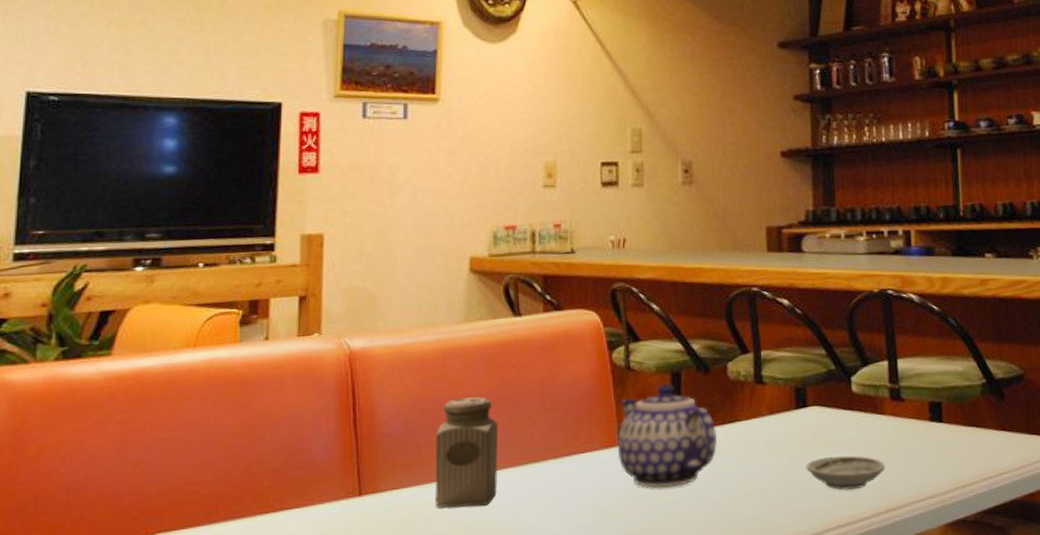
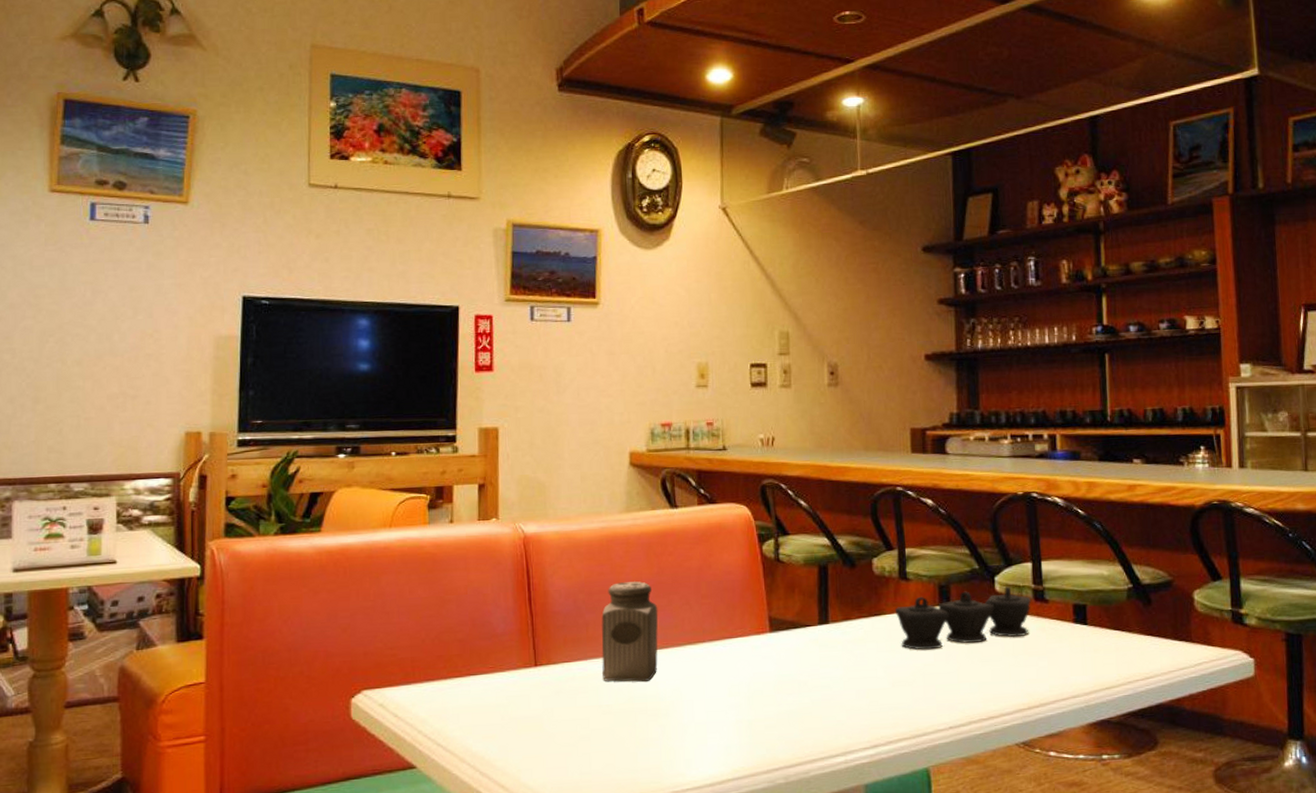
teapot: present [617,383,717,489] -> none [768,575,863,674]
sugar bowl: none [750,386,888,457] -> present [894,586,1031,650]
saucer: present [806,455,886,490] -> none [949,652,1029,685]

